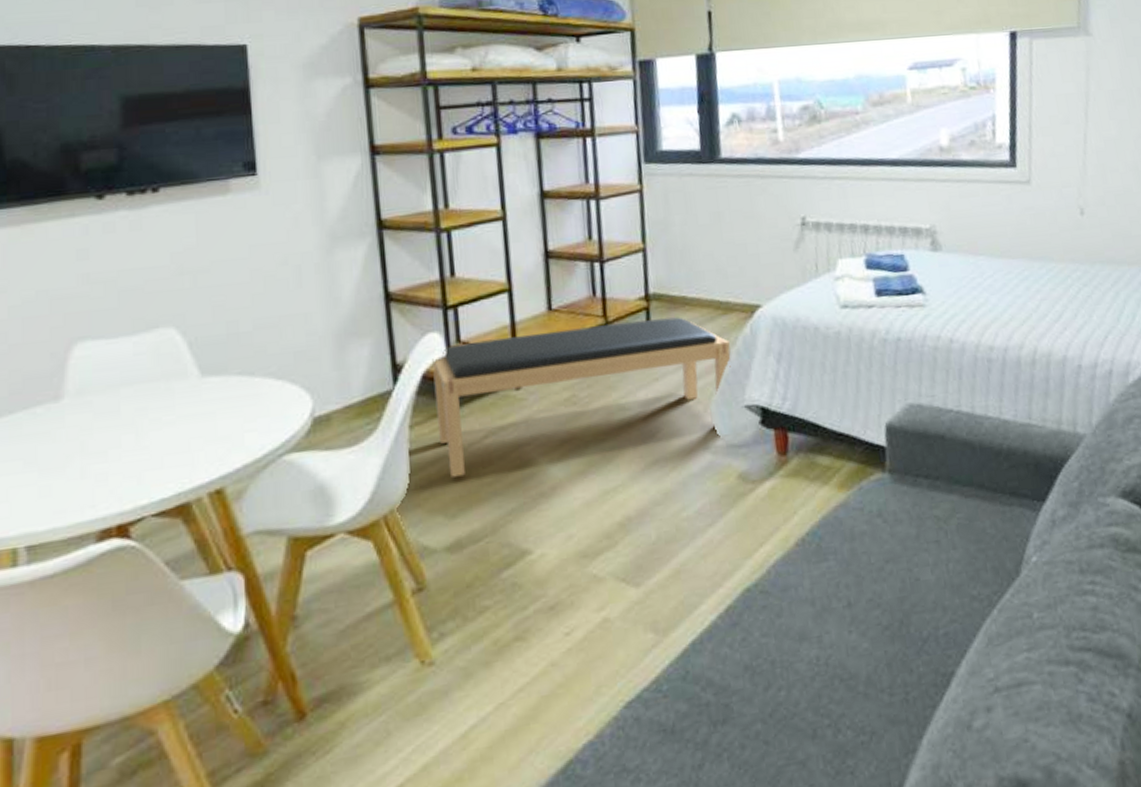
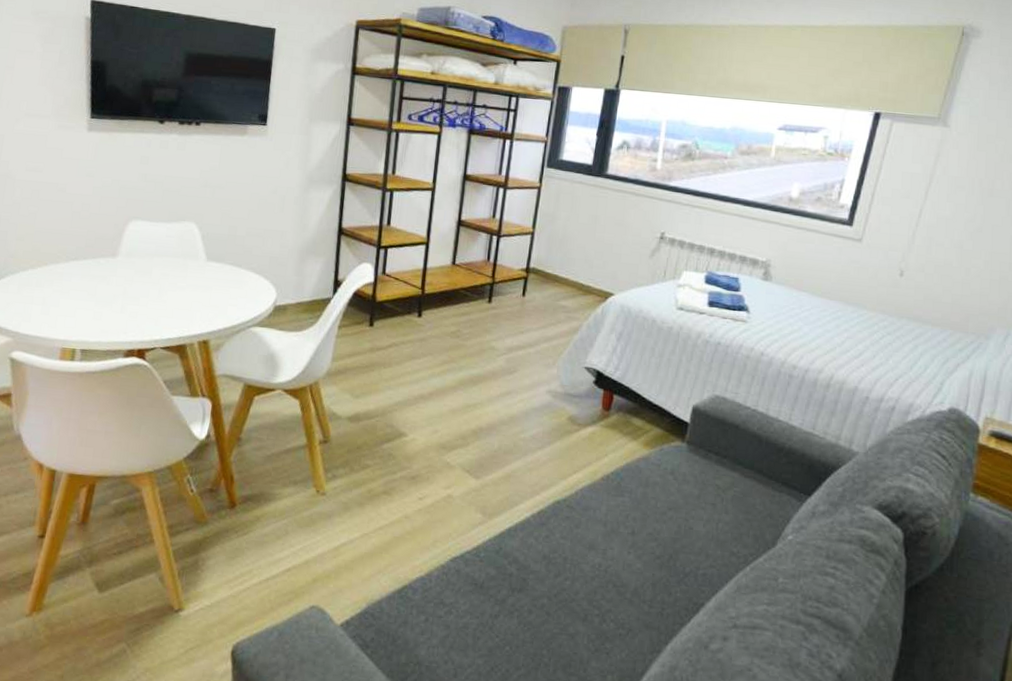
bench: present [432,317,731,478] -> none [357,275,583,370]

